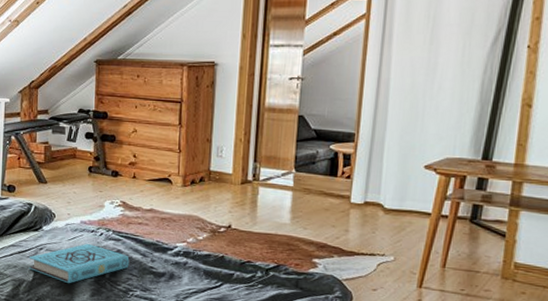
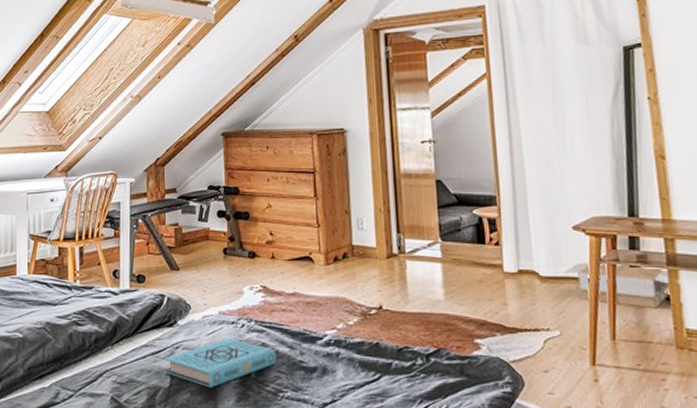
cardboard box: none [407,198,512,243] -> present [563,261,670,308]

